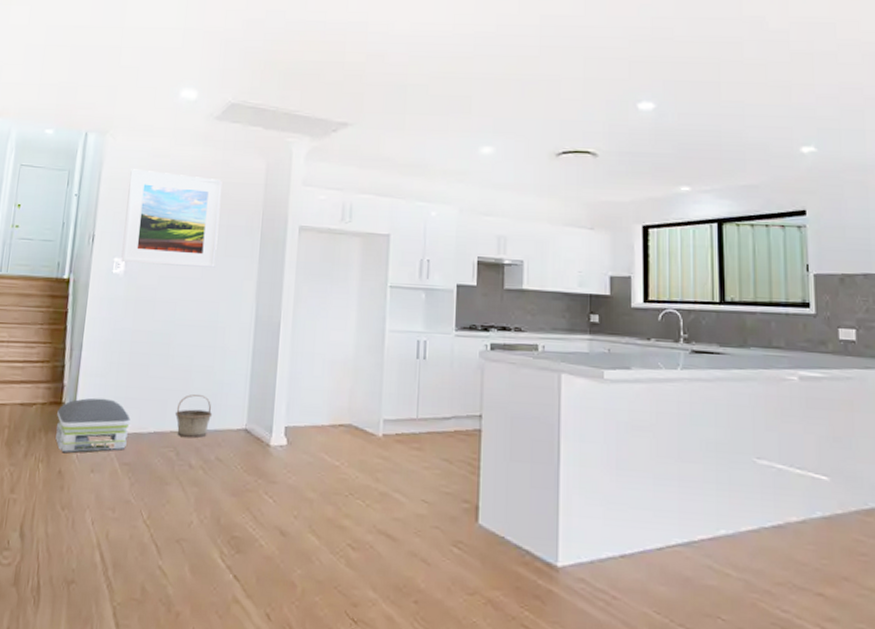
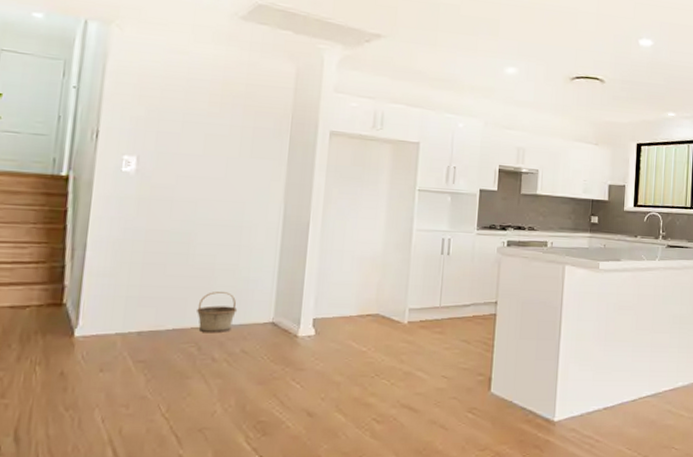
air purifier: present [56,397,131,454] -> none [56,298,146,355]
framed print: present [121,169,223,269] -> none [131,63,249,170]

